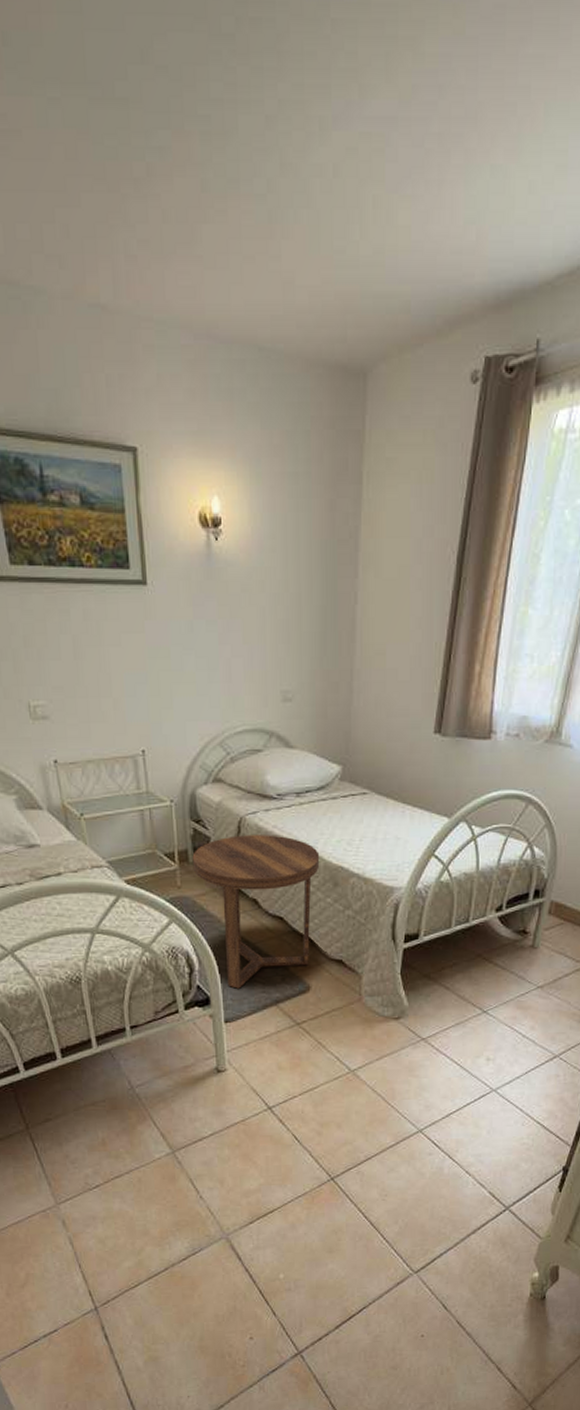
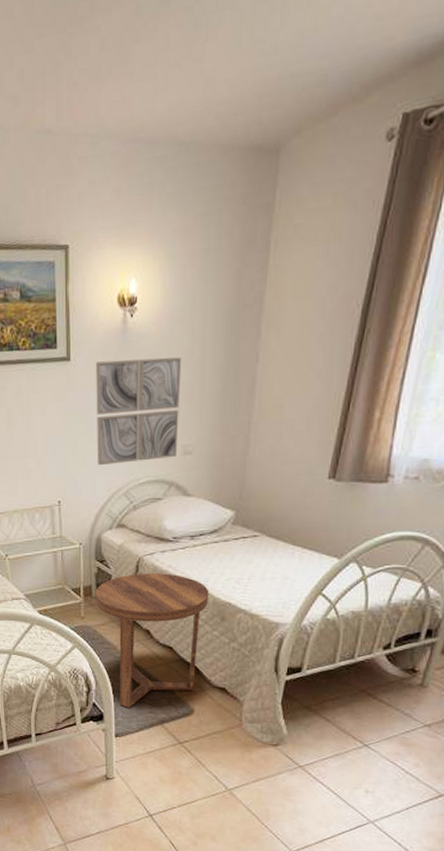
wall art: none [178,589,277,711] -> present [96,357,182,466]

